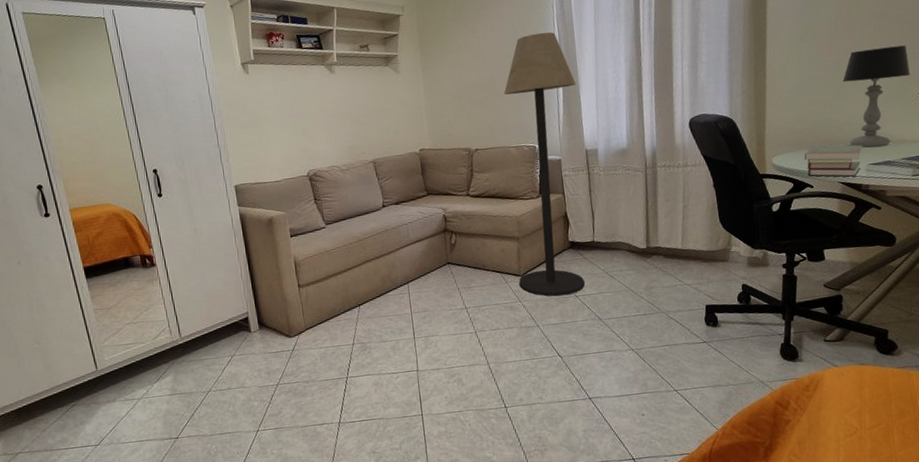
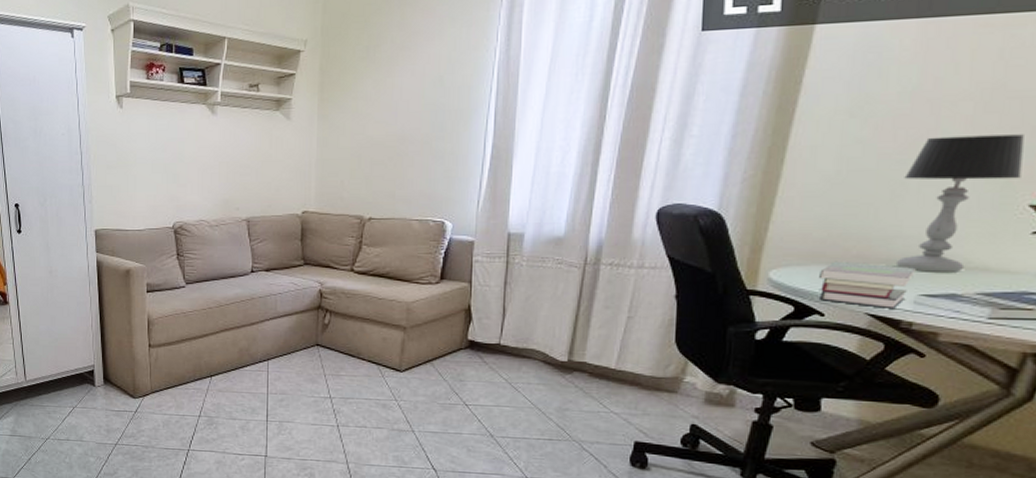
floor lamp: present [504,32,585,297] -> none [398,82,510,401]

